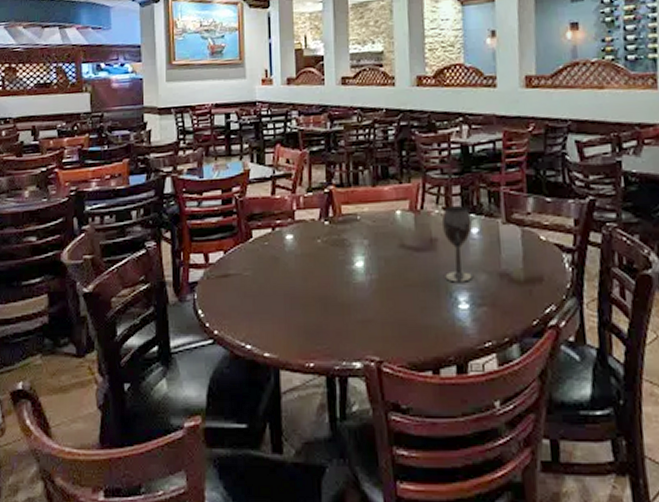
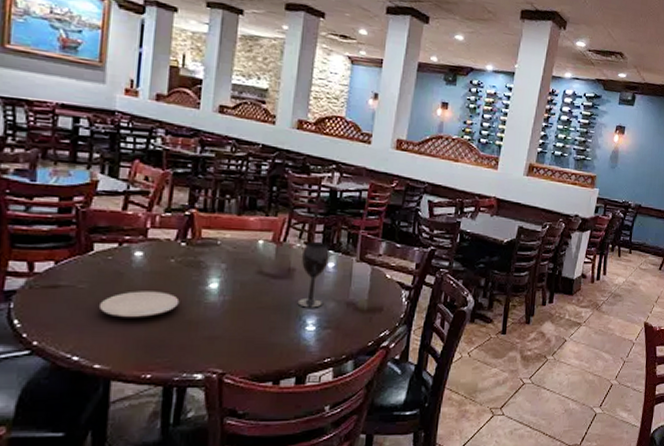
plate: none [263,274,330,304] -> present [100,291,180,318]

